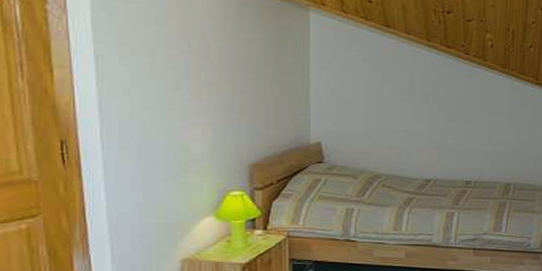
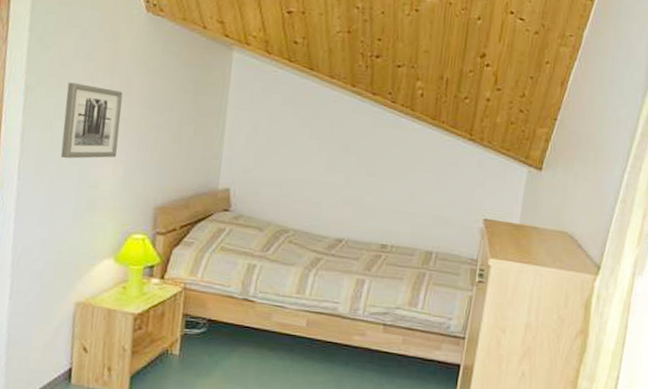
wall art: none [141,49,204,125] -> present [60,82,123,159]

